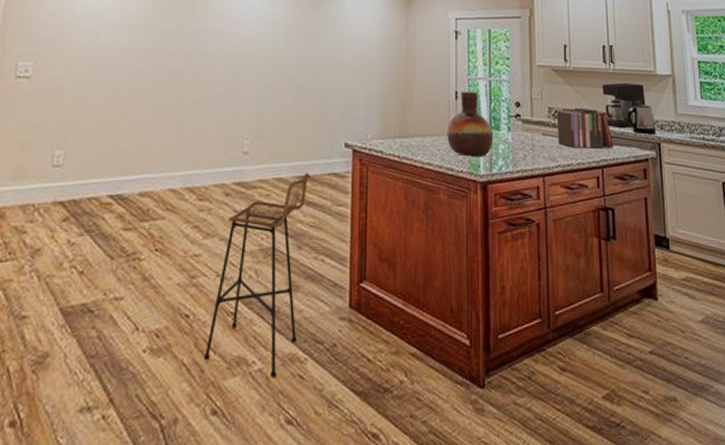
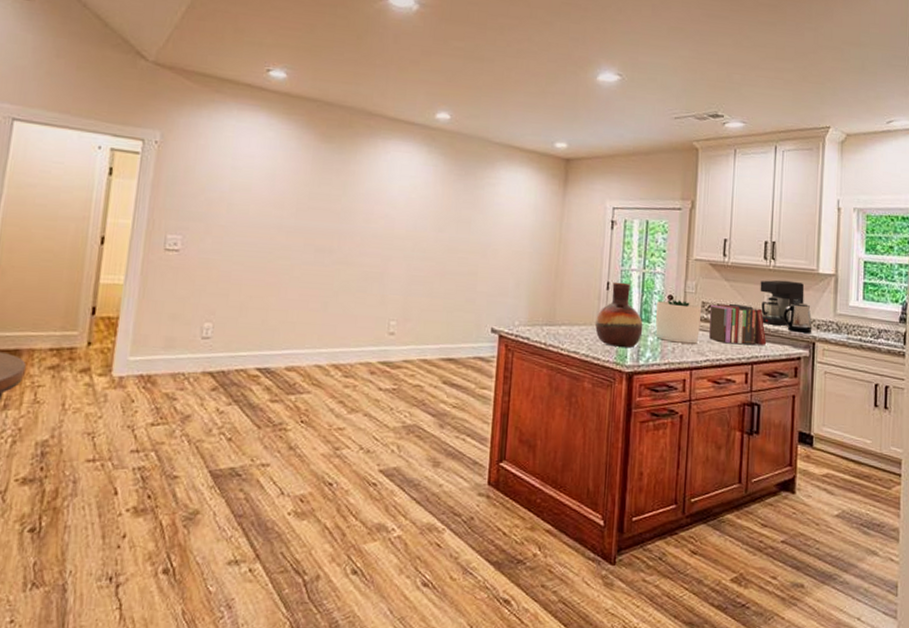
bar stool: present [204,173,310,377] -> none [346,355,455,544]
planter: none [505,106,549,150] -> present [655,299,702,344]

